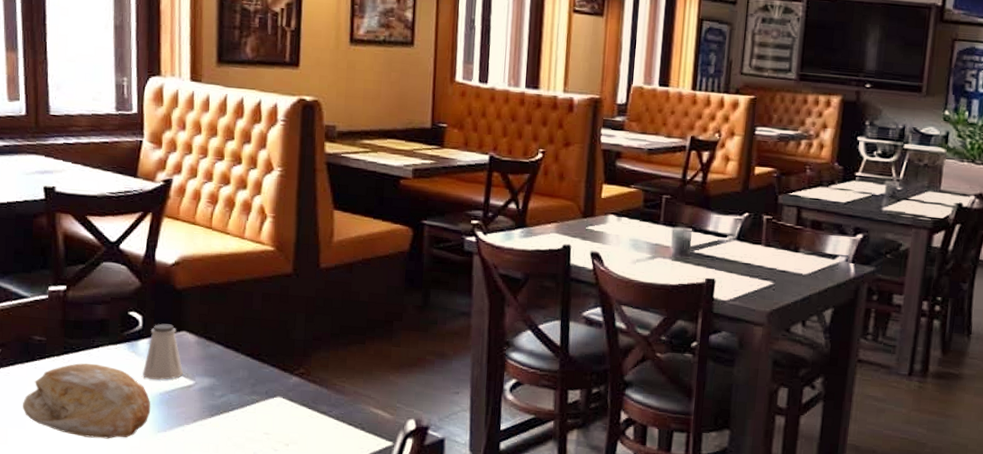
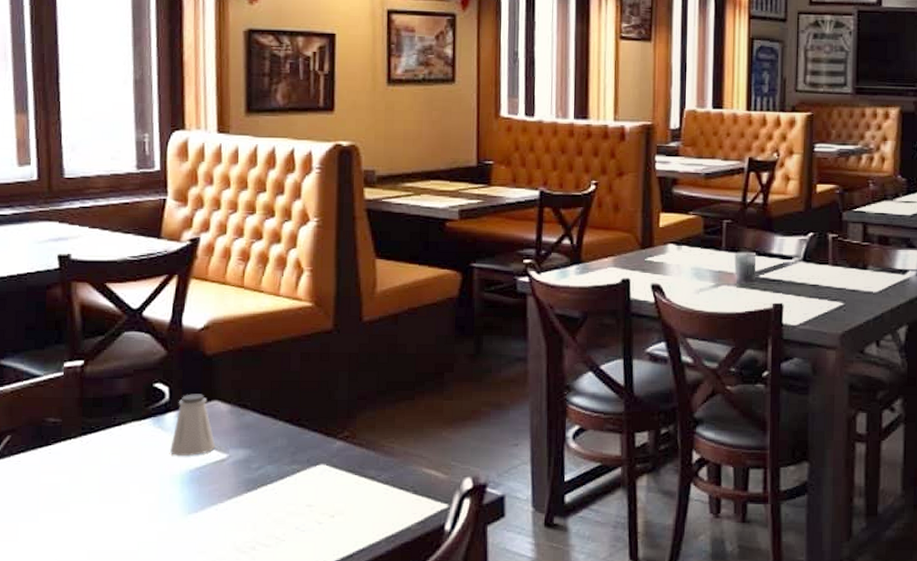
bread: present [23,363,151,439] -> none [36,443,180,526]

